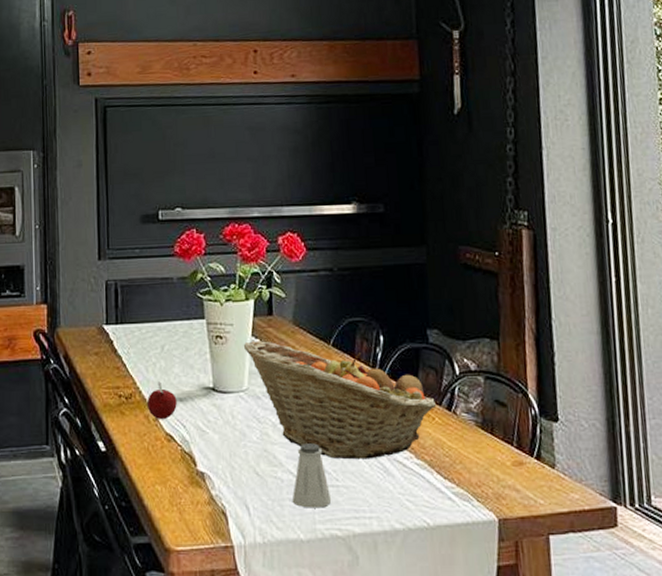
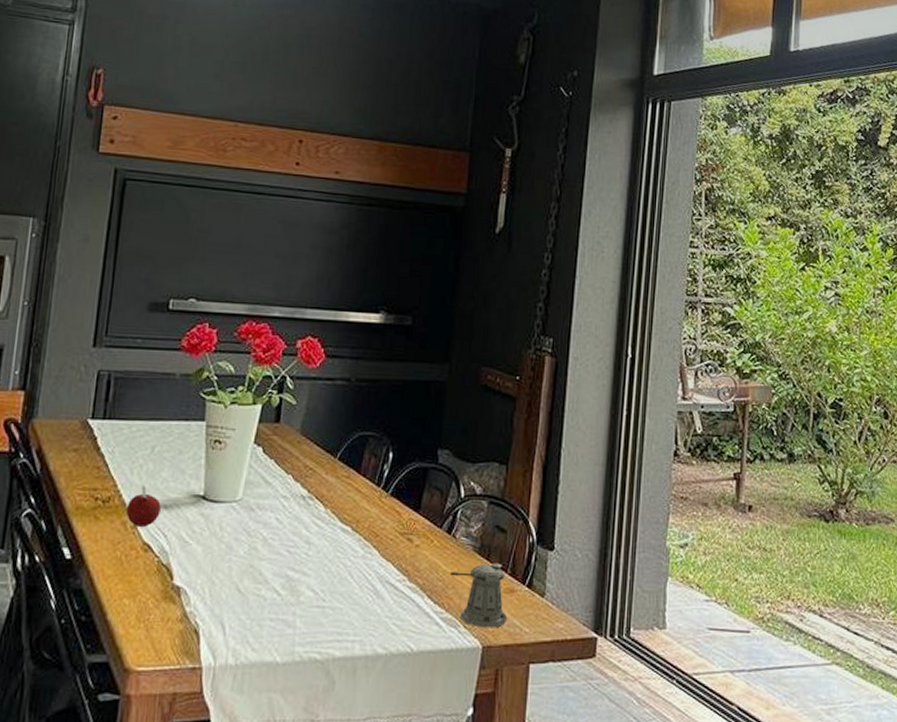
fruit basket: present [243,341,437,460] -> none [243,448,437,580]
saltshaker: present [292,443,332,508] -> none [272,561,316,630]
pepper shaker: none [456,436,519,501] -> present [450,562,507,628]

